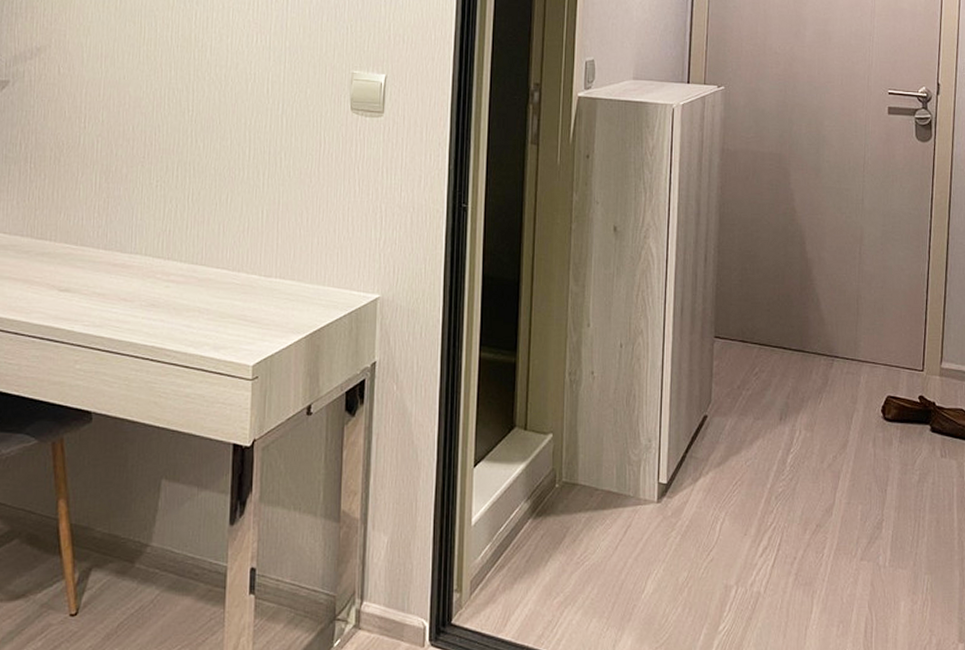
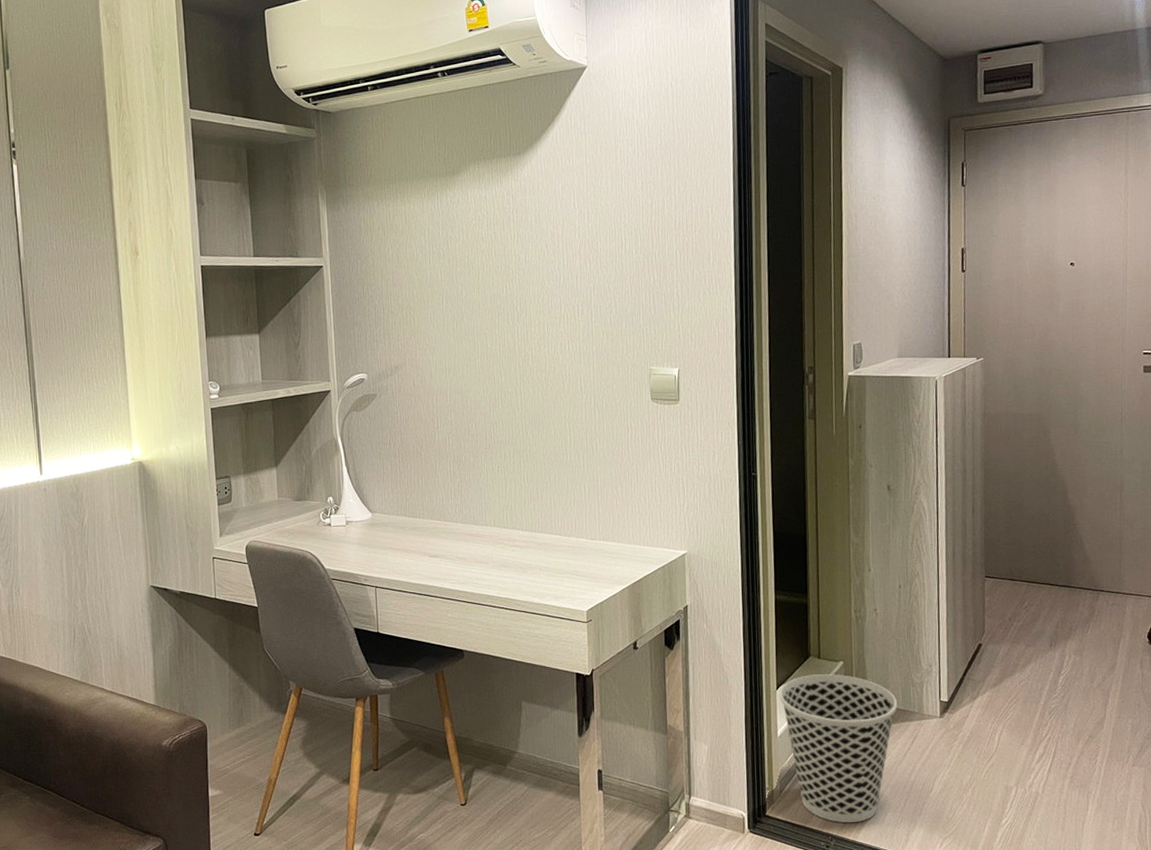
wastebasket: none [476,449,610,633] -> present [779,674,897,823]

